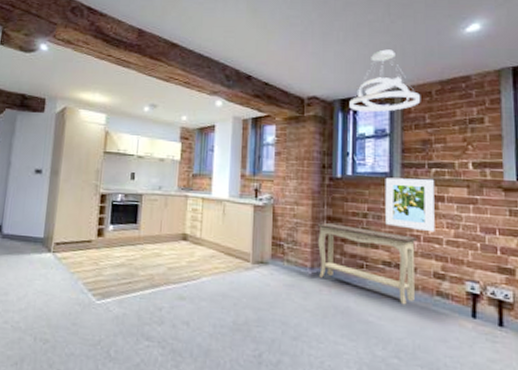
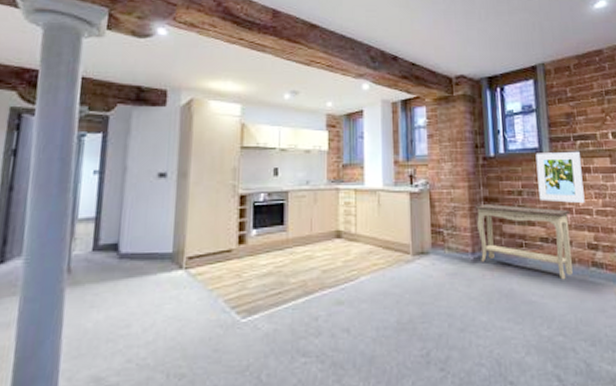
pendant light: present [349,49,421,113] -> none [496,26,561,89]

